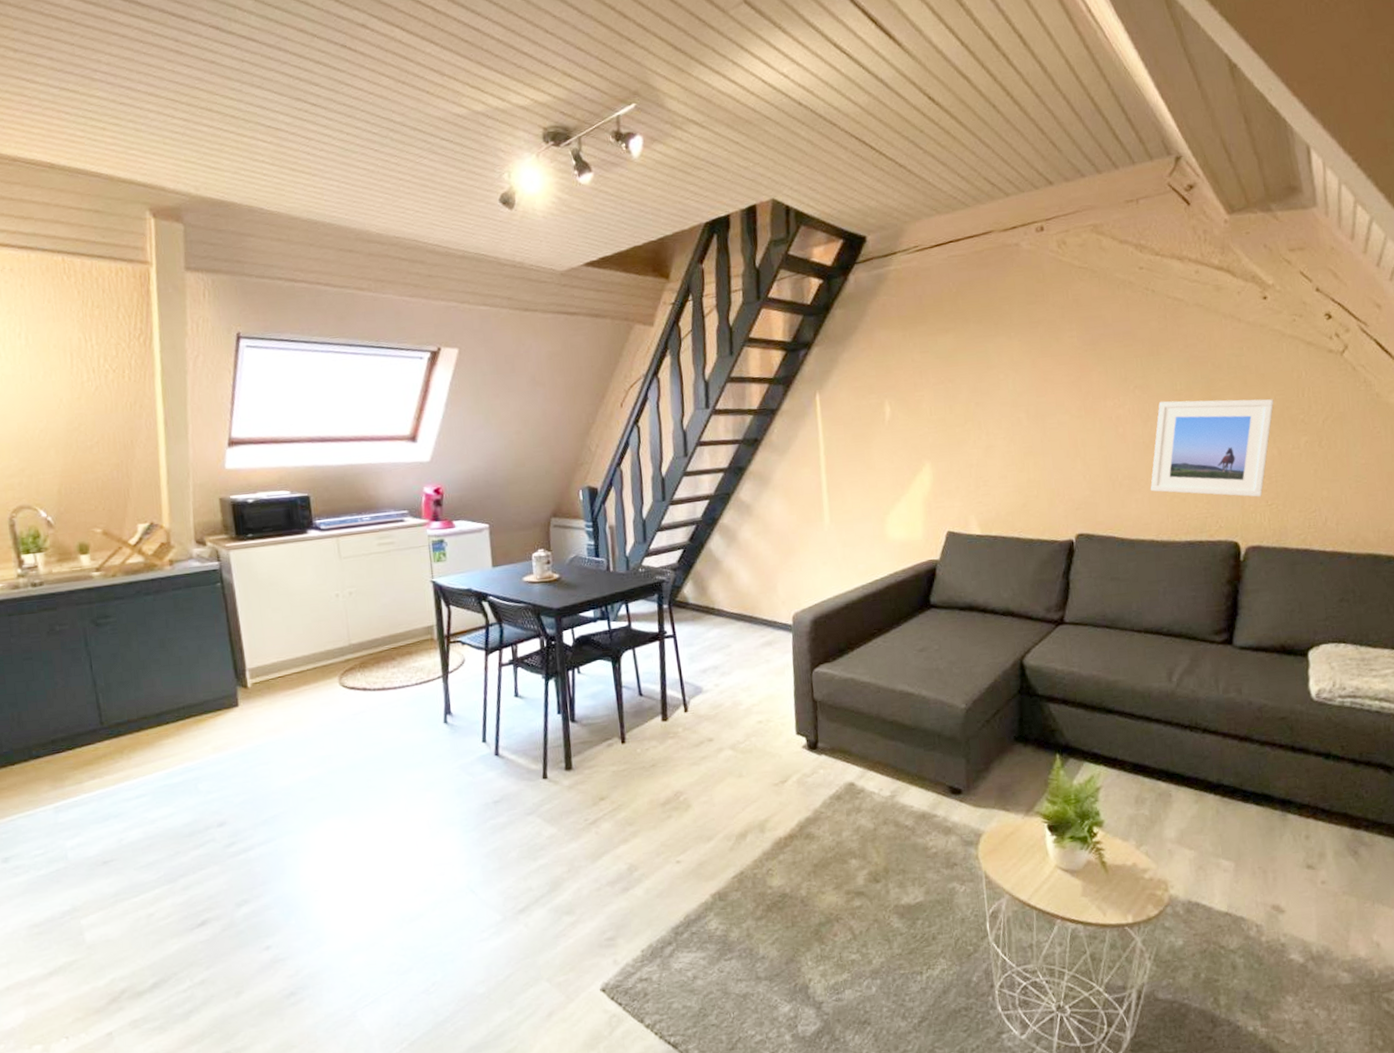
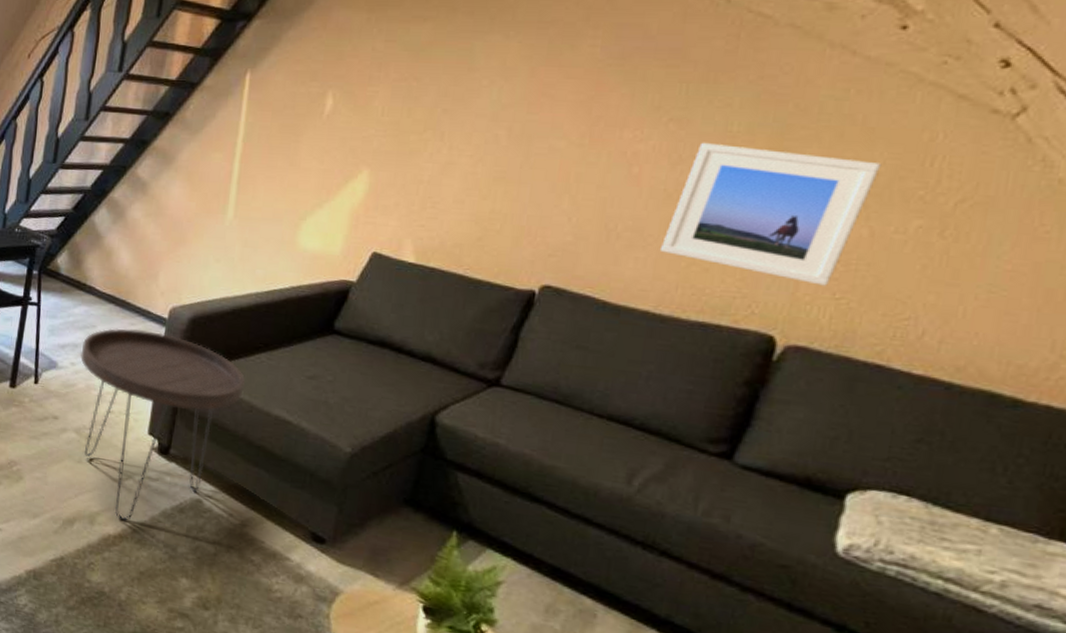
side table: none [722,638,870,821] -> present [80,328,245,521]

